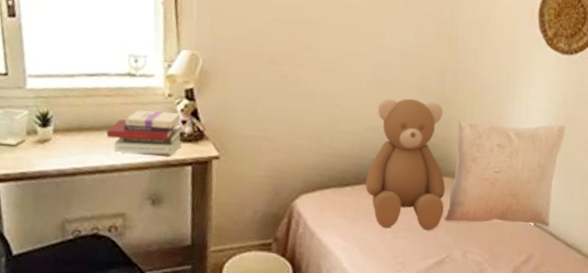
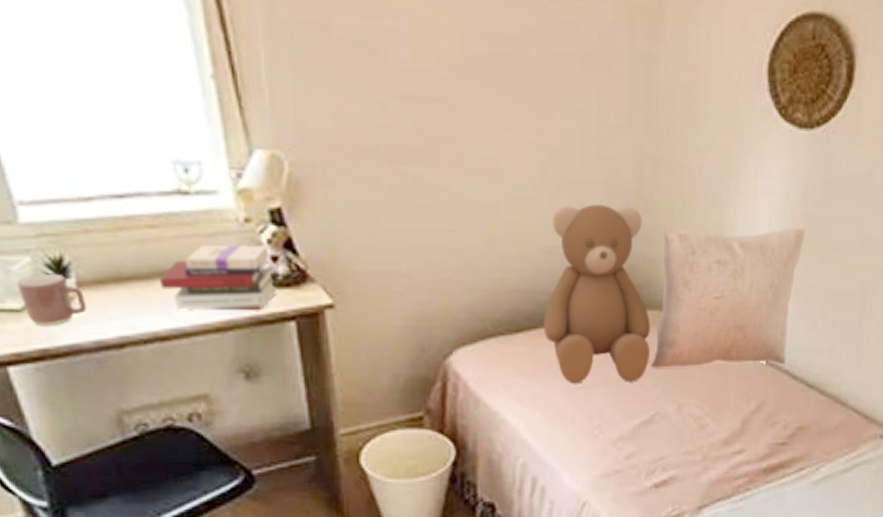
mug: none [16,122,57,157] -> present [16,273,88,325]

